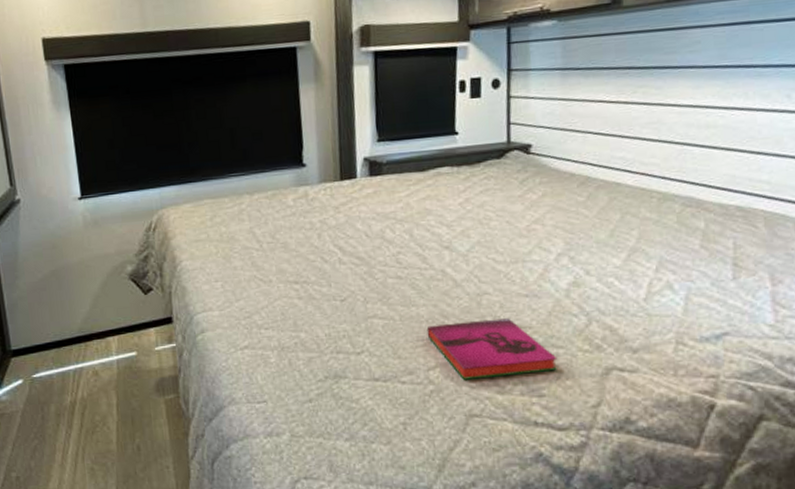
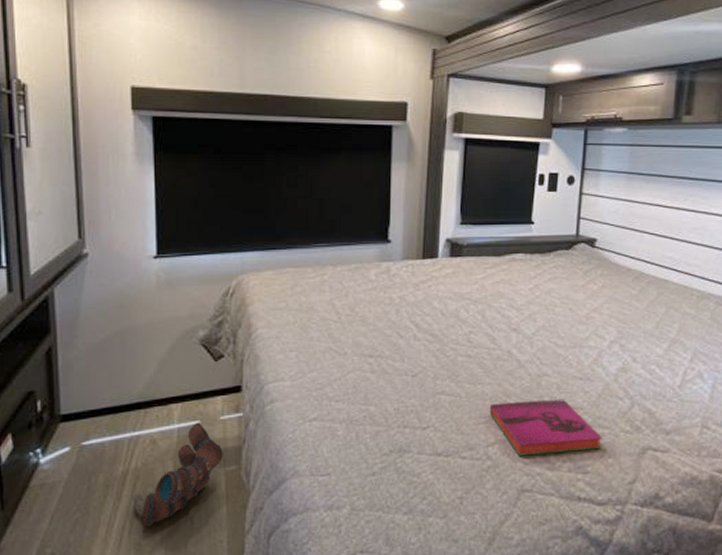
boots: none [82,353,162,453] -> present [132,422,223,527]

